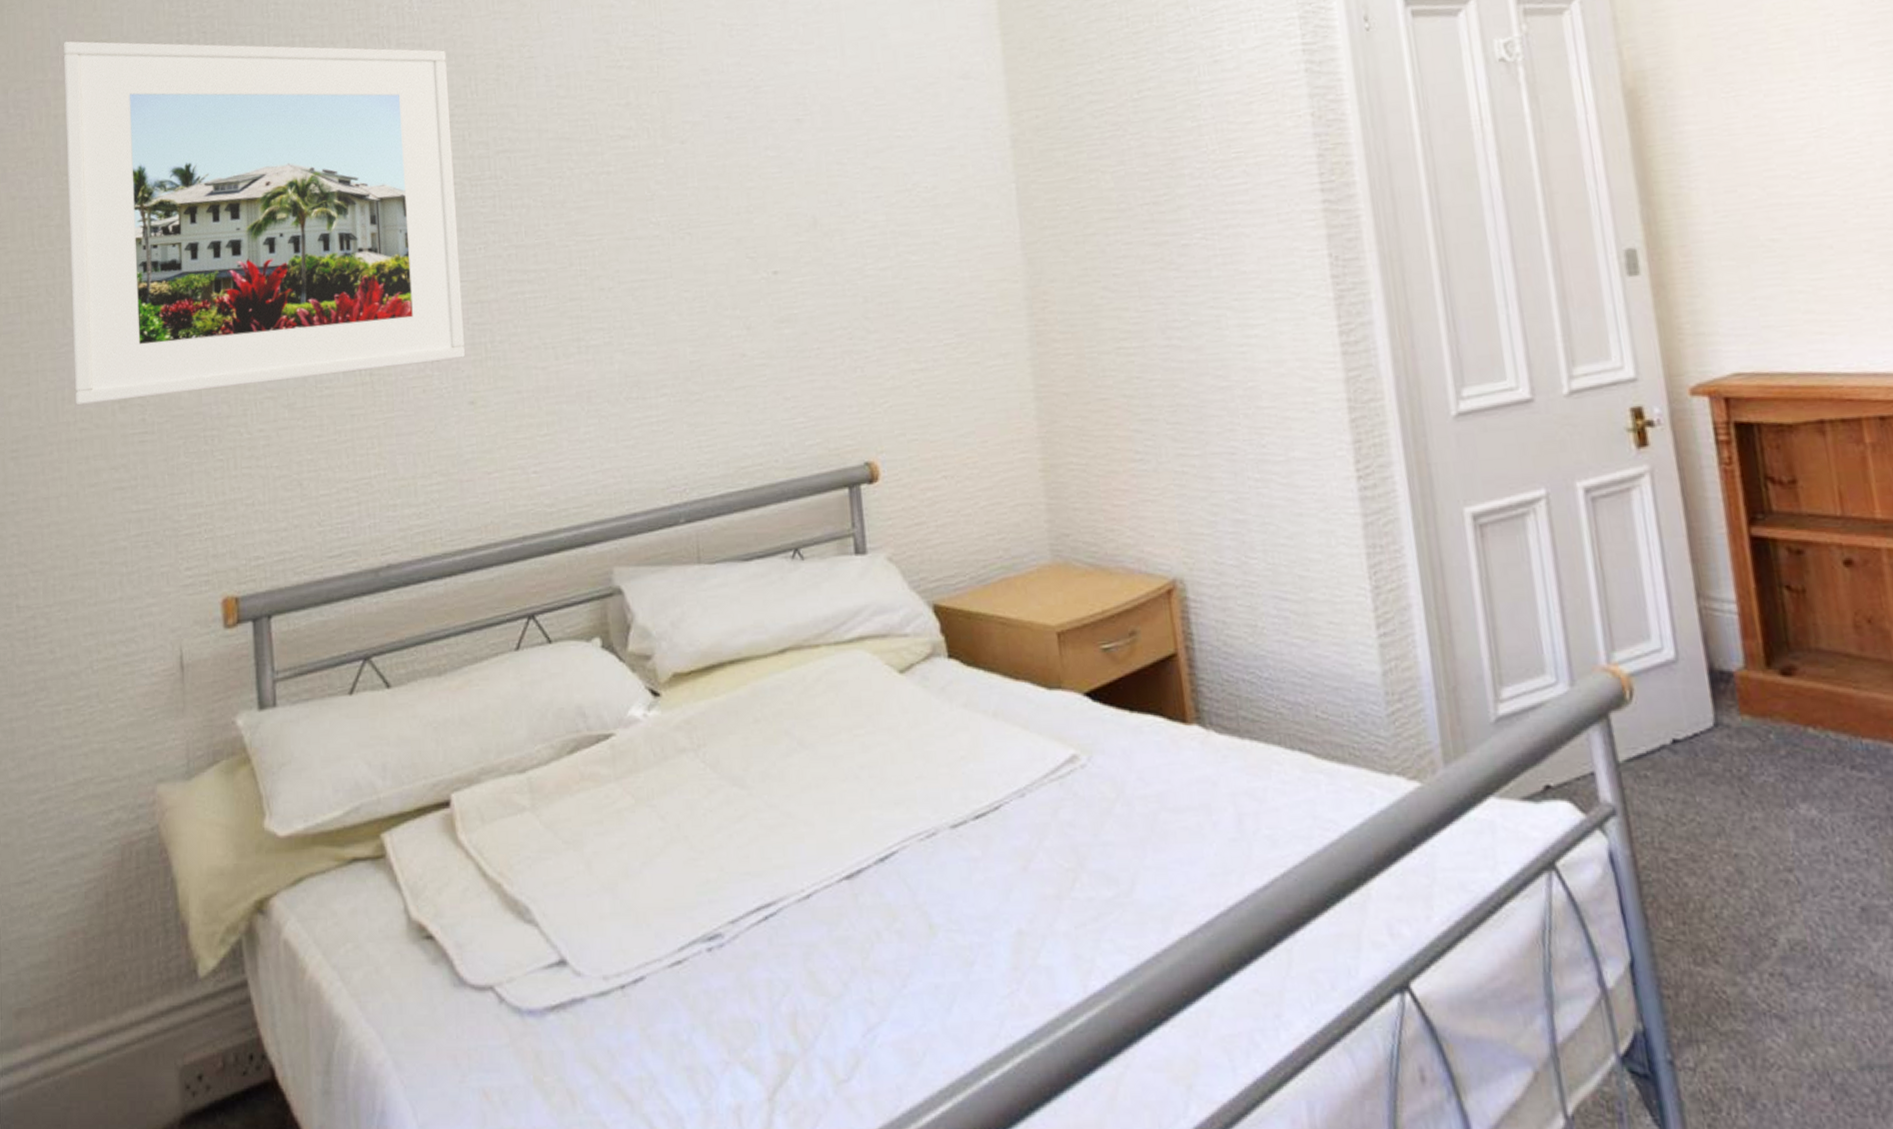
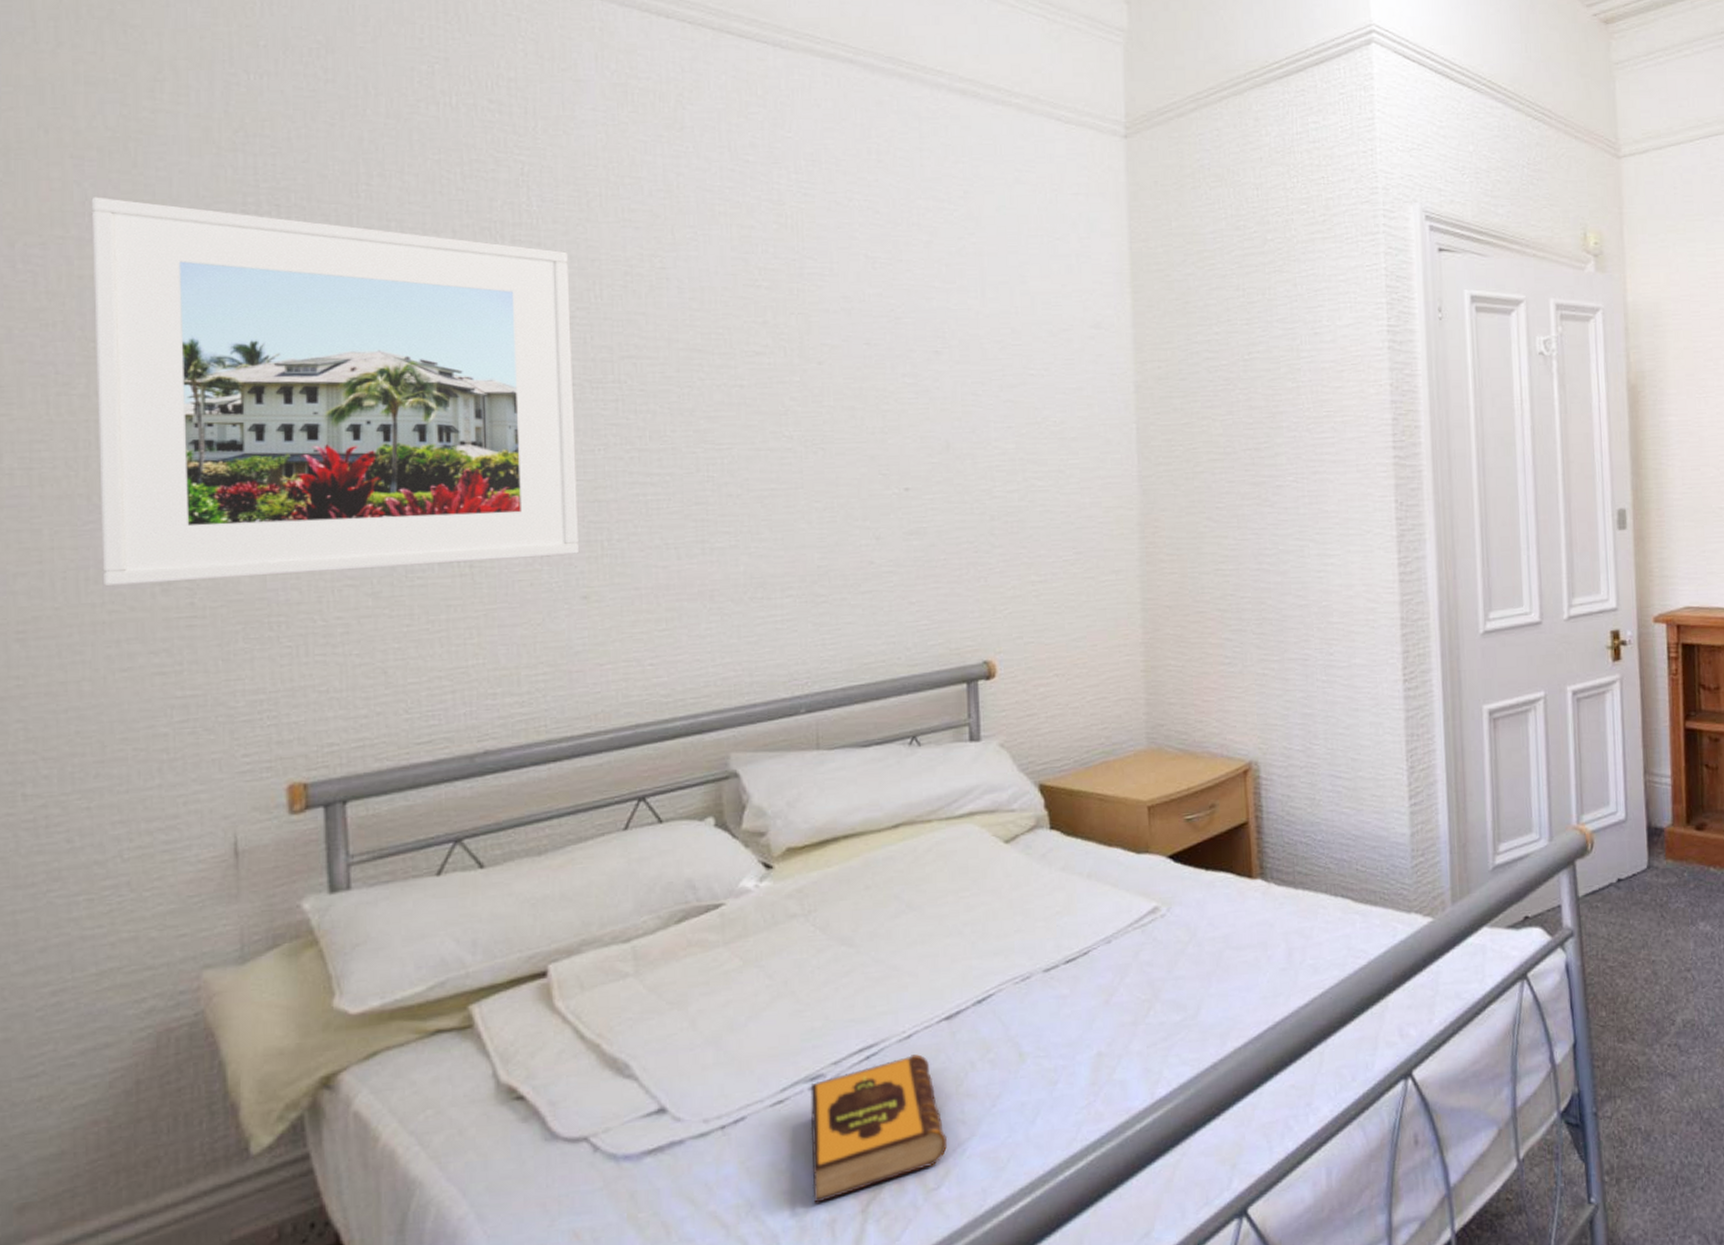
hardback book: none [708,918,857,1084] -> present [810,1054,948,1203]

